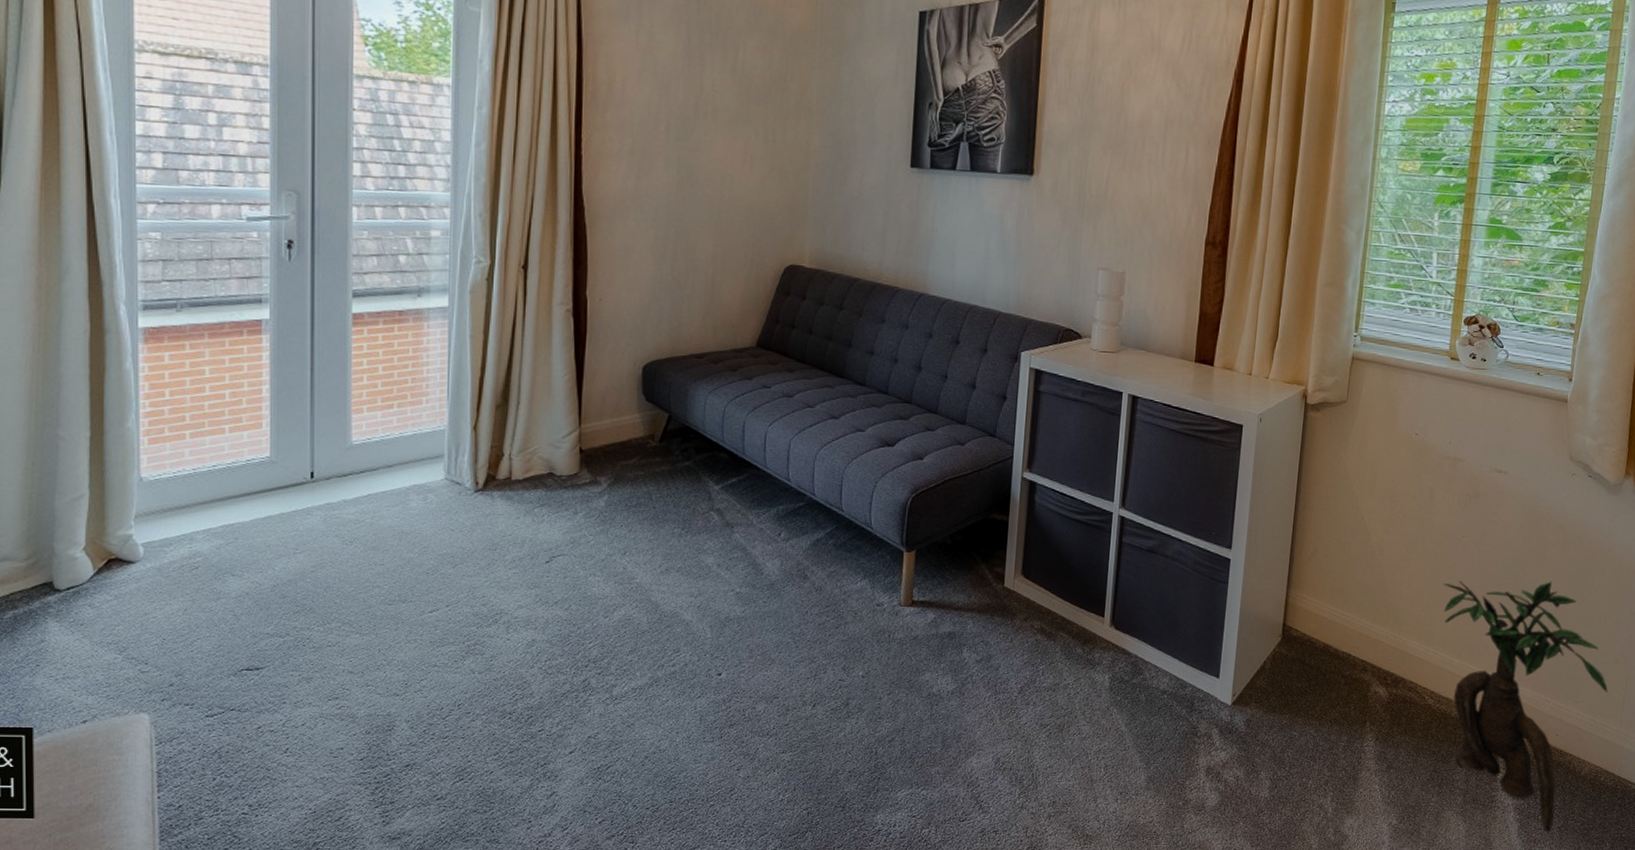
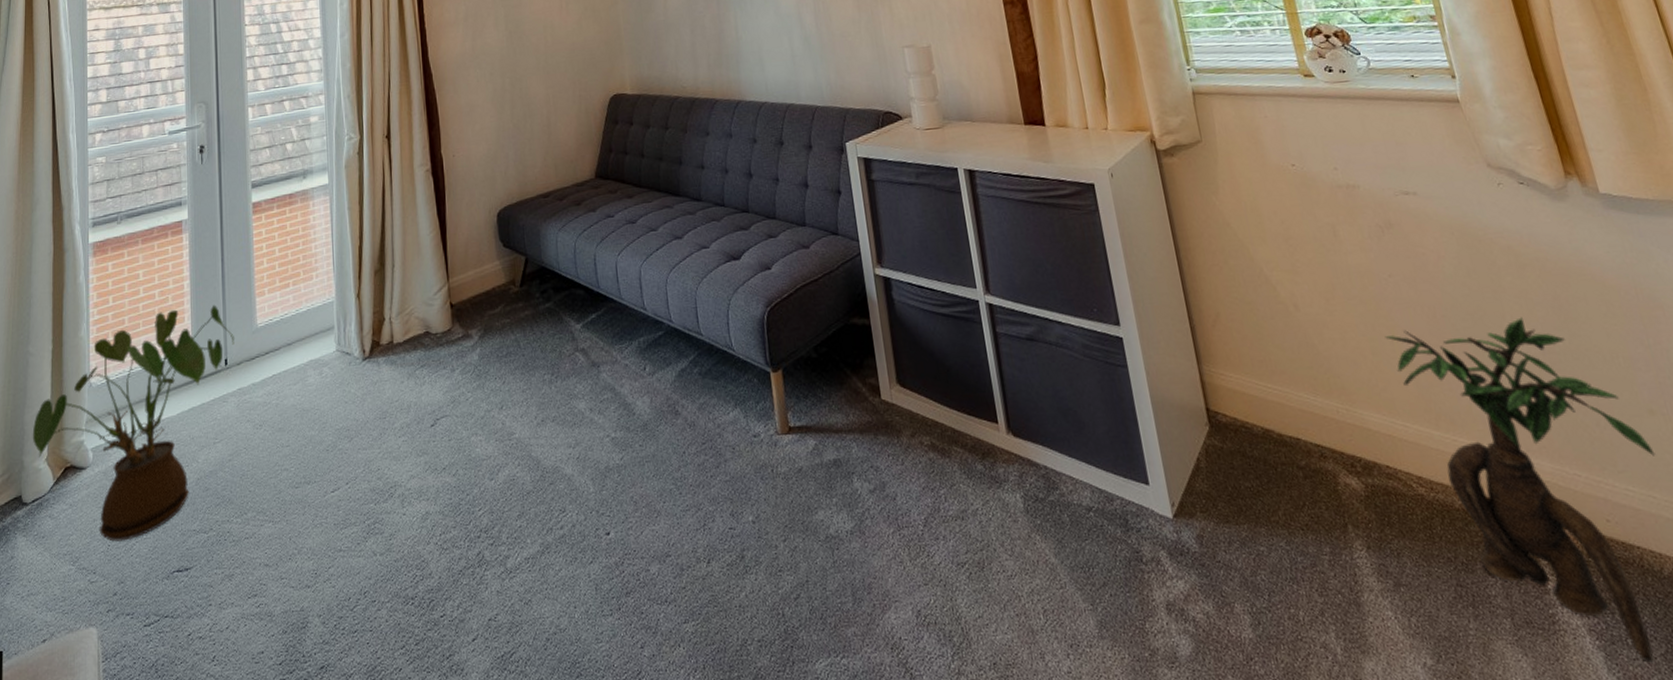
house plant: none [65,413,323,636] -> present [32,304,234,542]

